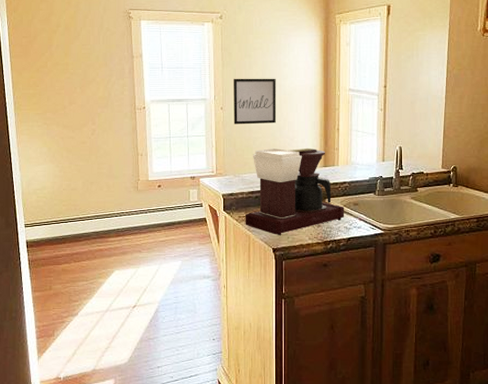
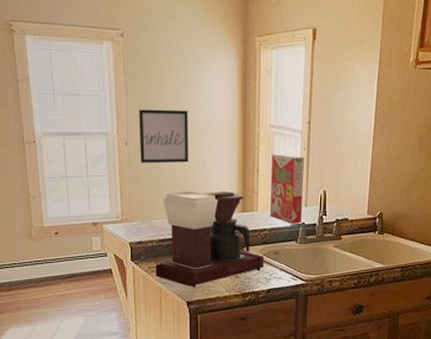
cereal box: none [349,114,381,177] -> present [269,153,304,224]

